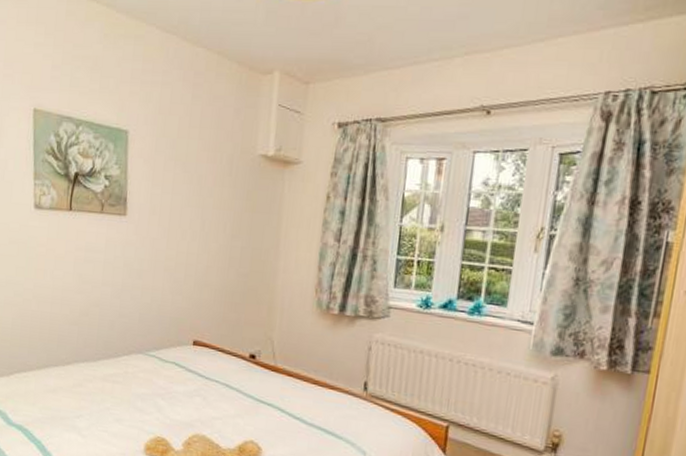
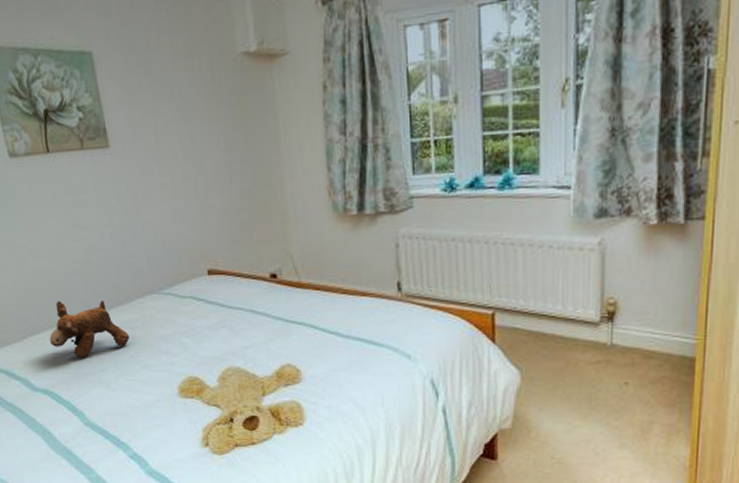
stuffed animal: none [35,345,109,403] -> present [49,301,130,359]

